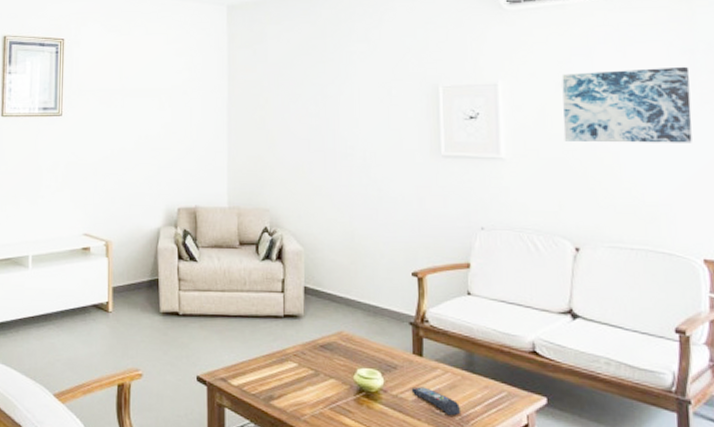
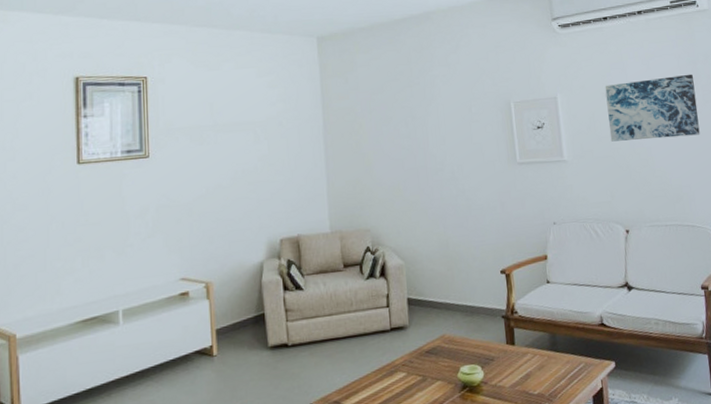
remote control: present [411,386,460,416] -> none [507,372,549,394]

